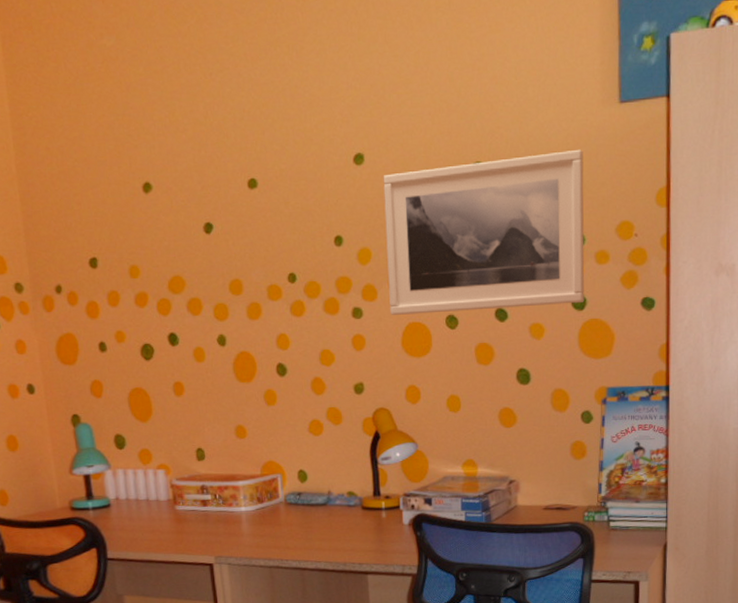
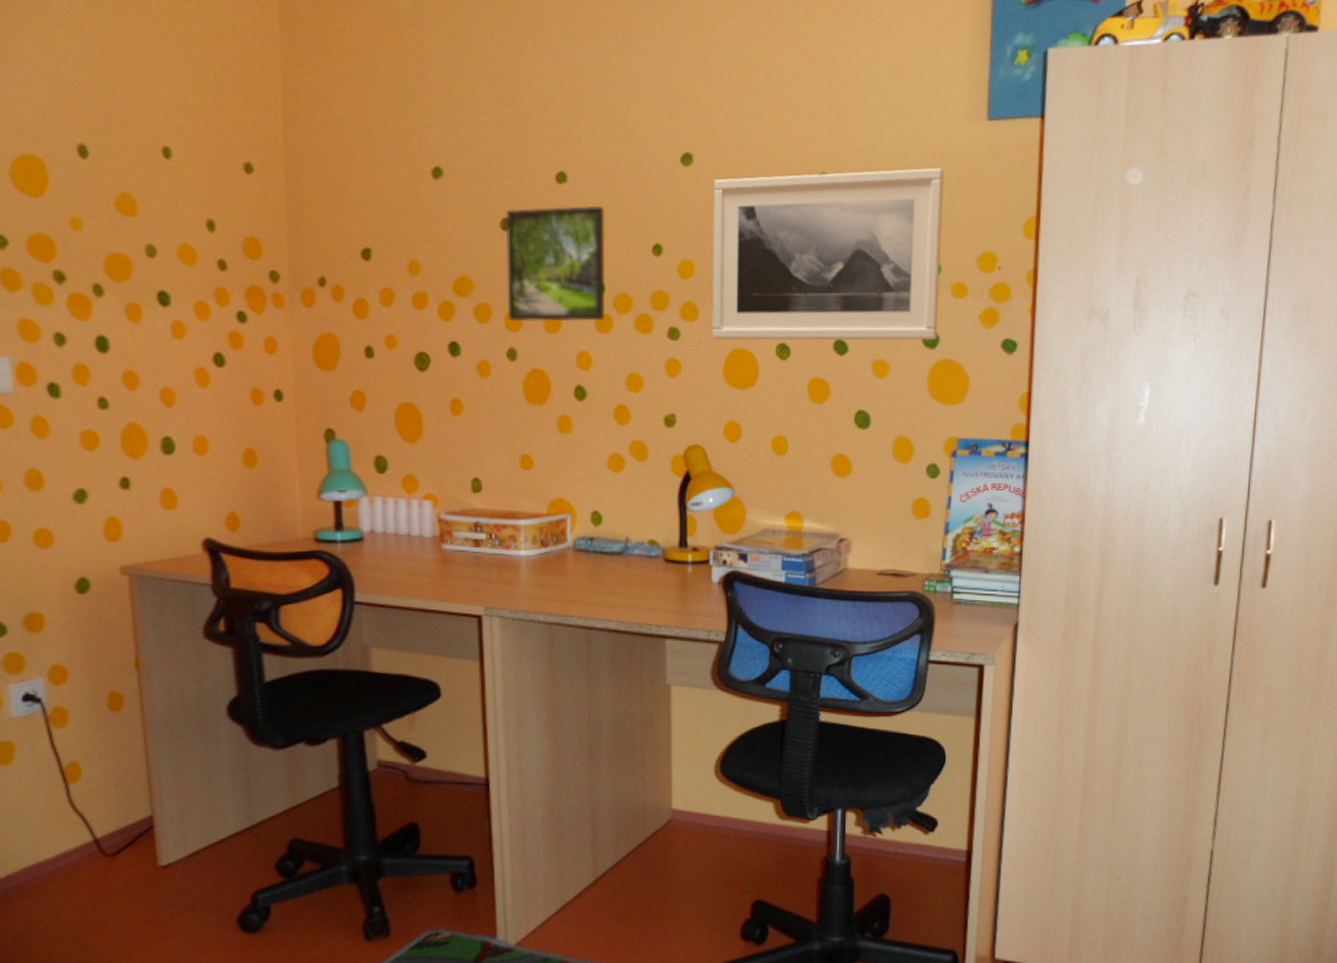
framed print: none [207,205,298,311] -> present [505,205,606,322]

